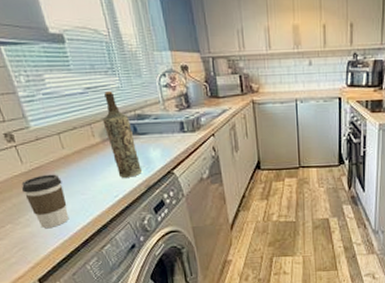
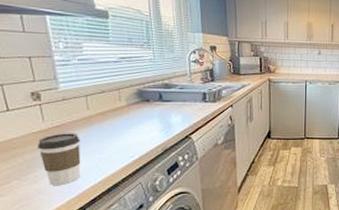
bottle: present [102,91,143,178] -> none [131,62,162,140]

